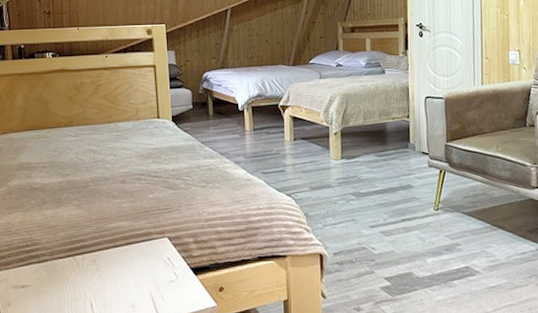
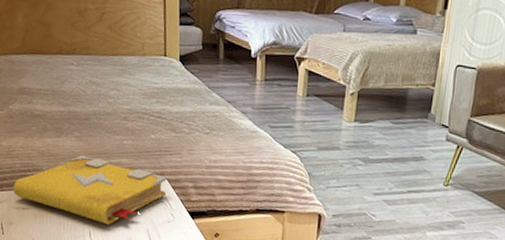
spell book: none [11,224,168,293] -> present [13,155,167,225]

